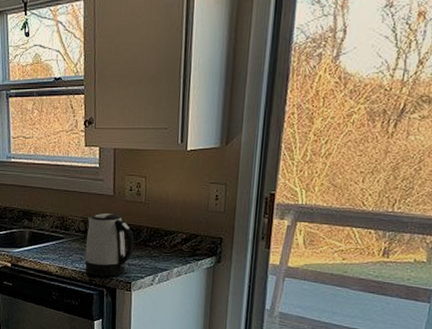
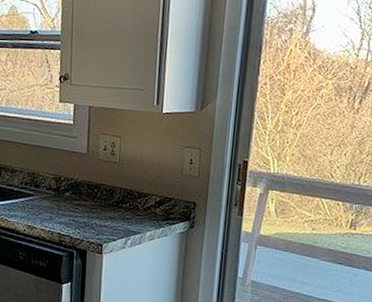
kettle: present [84,213,135,277] -> none [54,171,108,238]

